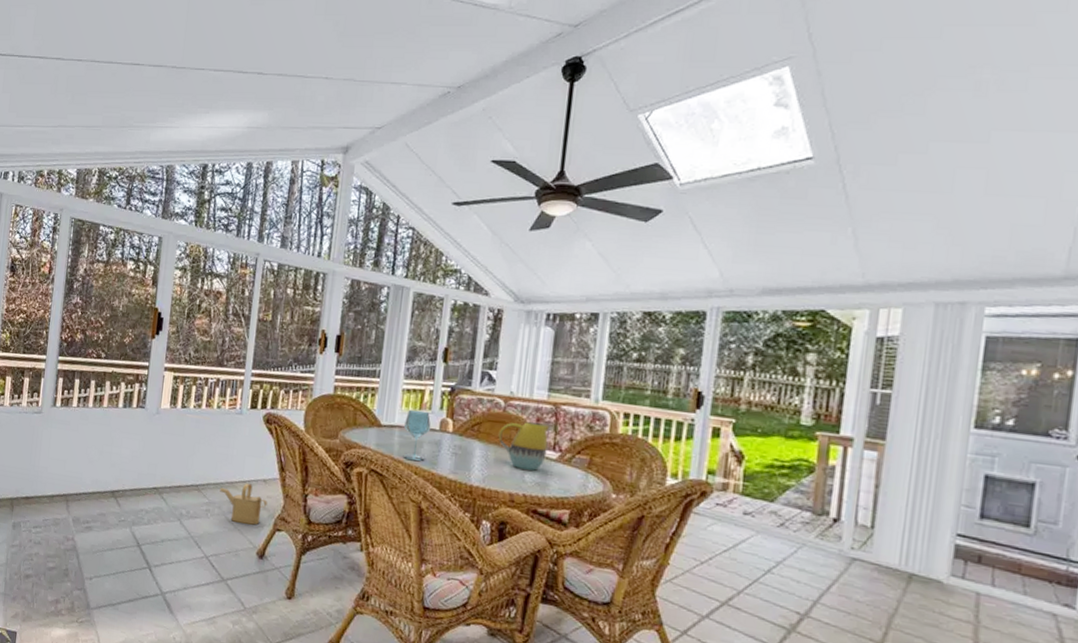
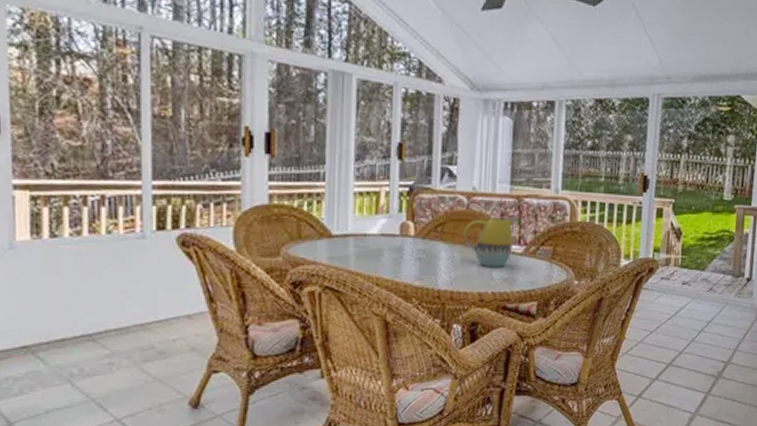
watering can: present [220,483,268,525] -> none [126,322,196,372]
wine glass: present [403,409,431,462] -> none [358,215,391,272]

